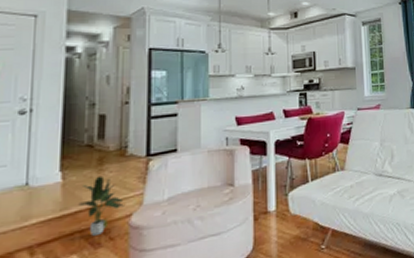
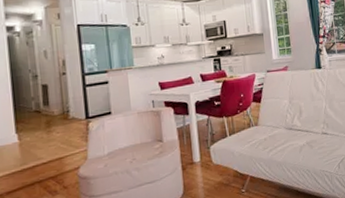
potted plant: present [78,176,126,236] -> none [35,136,74,185]

